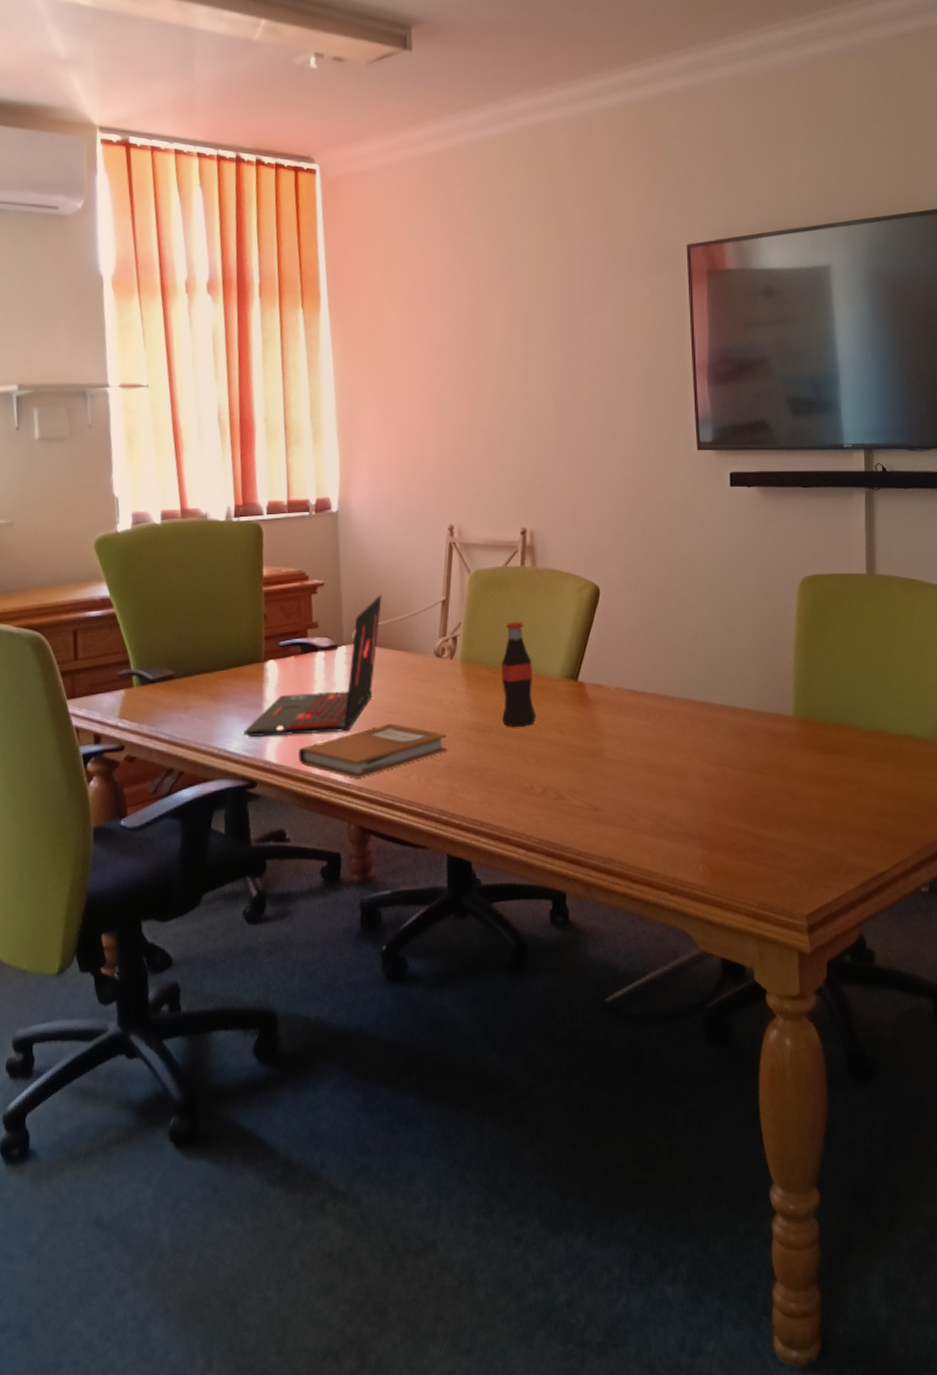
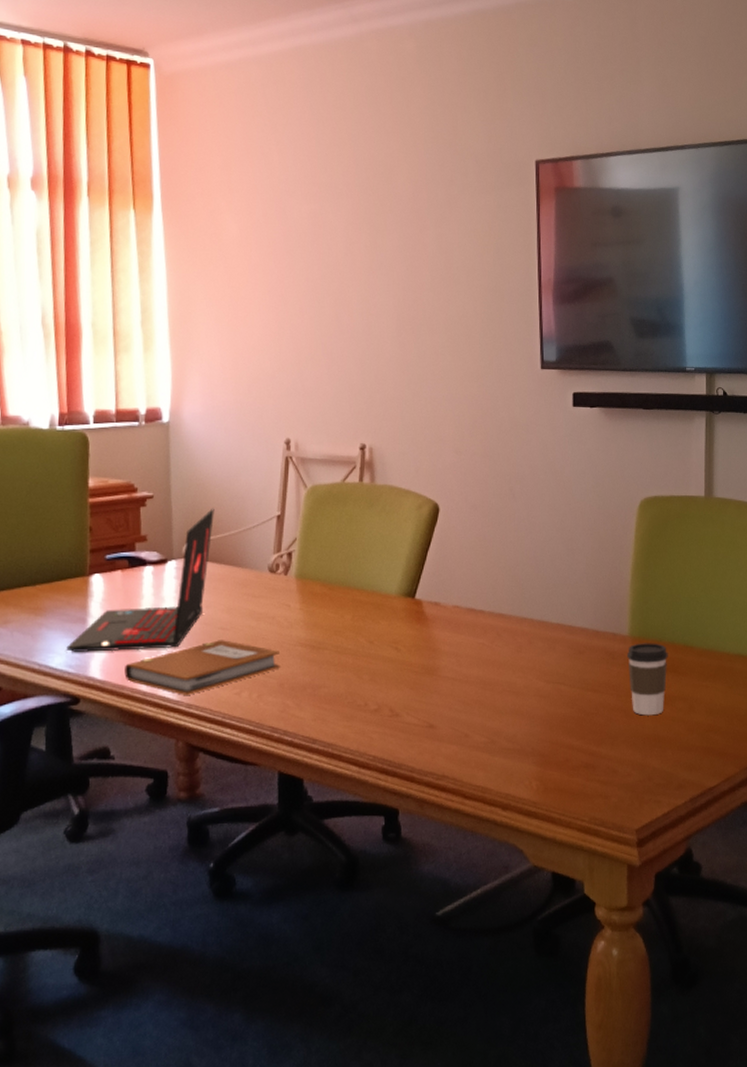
bottle: present [500,621,537,727] -> none [336,538,373,644]
coffee cup: none [792,723,834,798] -> present [627,643,668,716]

